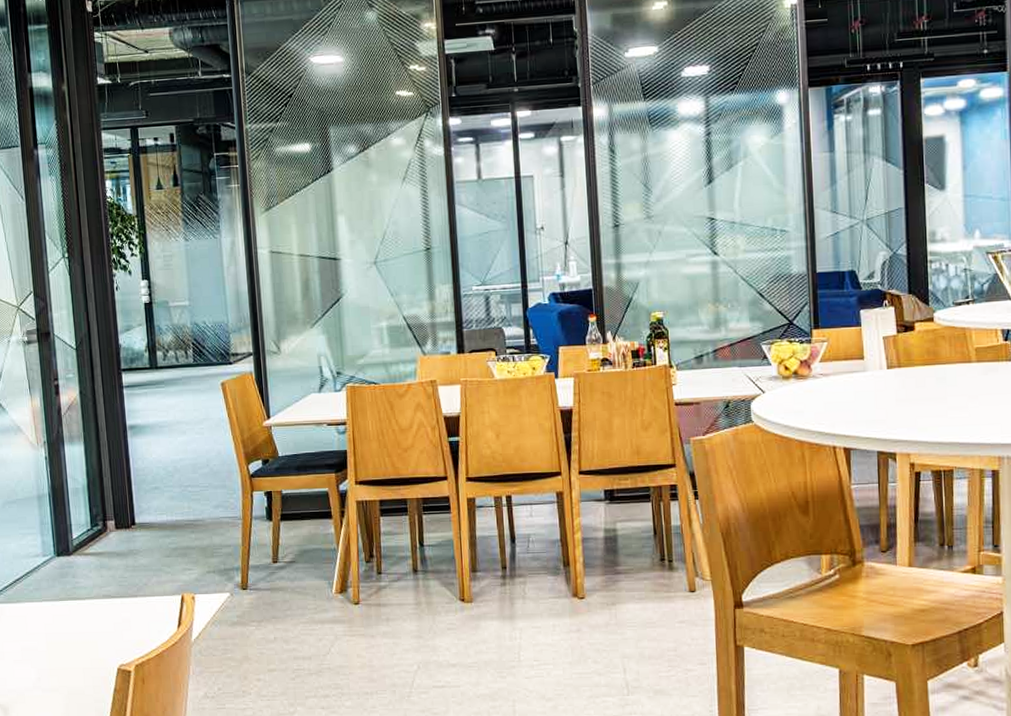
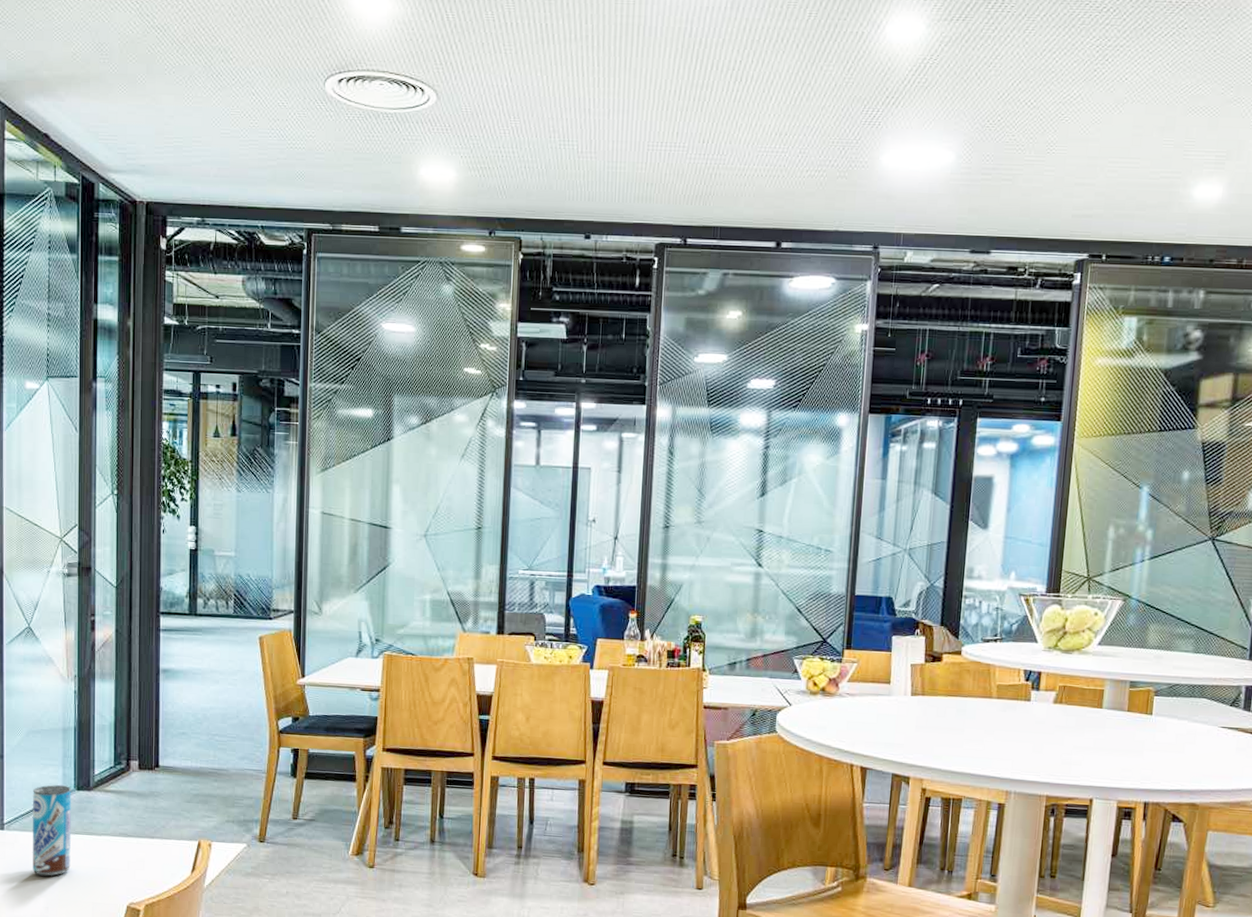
beverage can: none [14,553,58,646] -> present [32,785,71,876]

